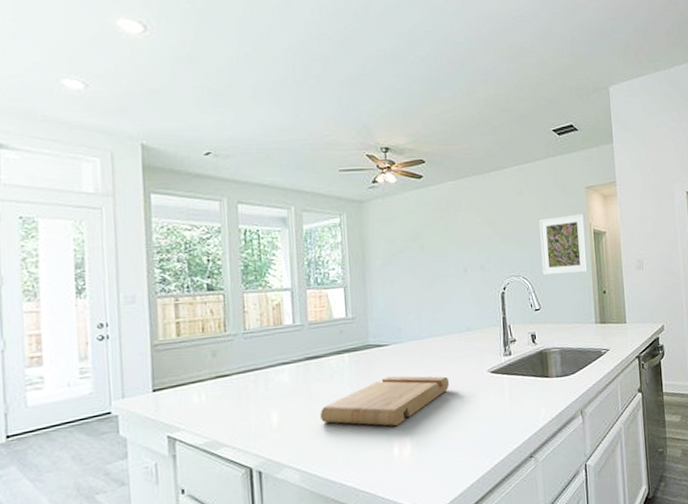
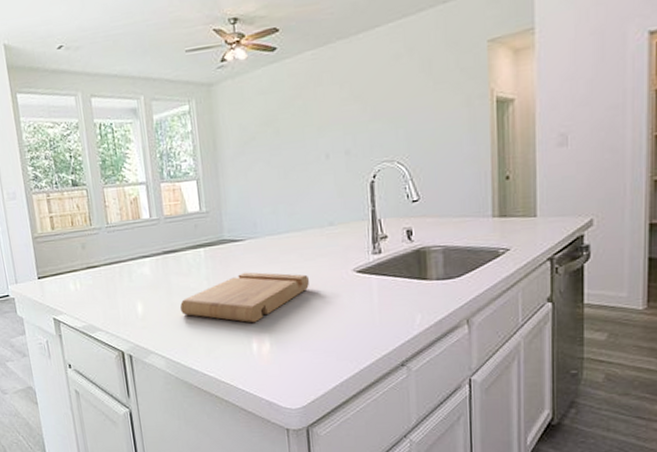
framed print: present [539,214,588,275] -> none [421,77,486,158]

